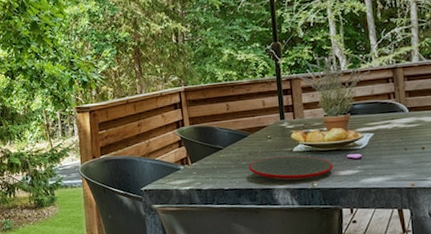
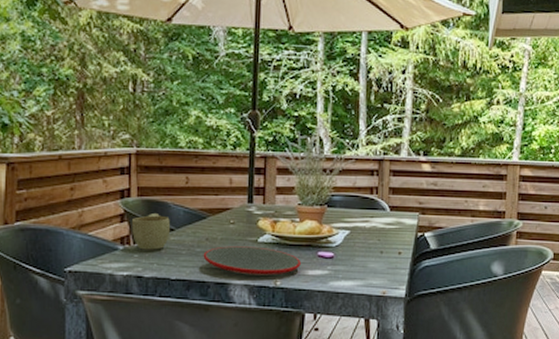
cup: none [187,136,220,168] -> present [131,212,171,250]

